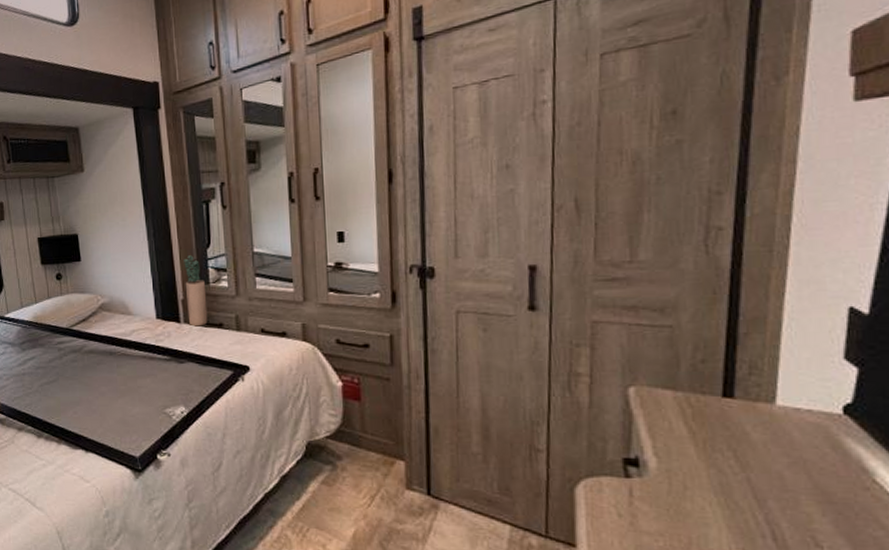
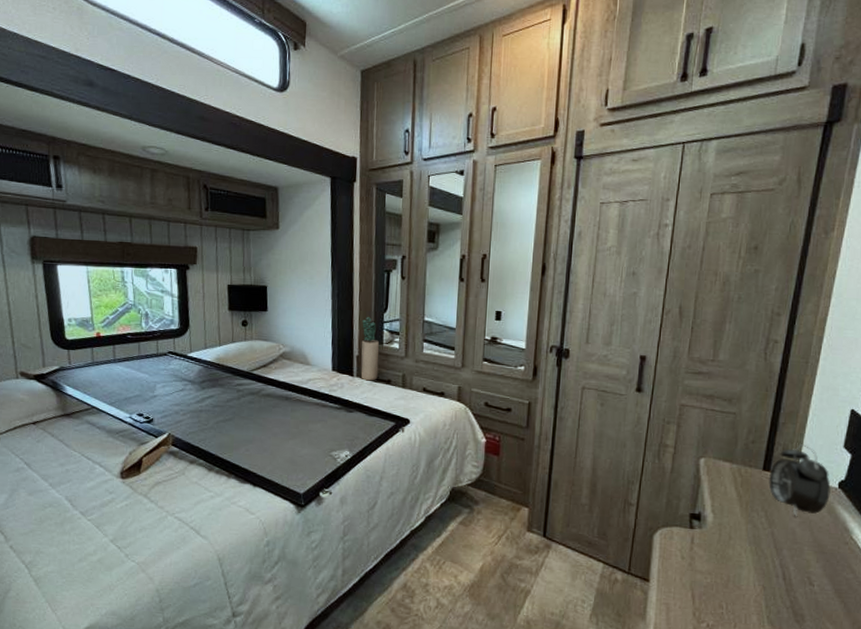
alarm clock: none [731,359,832,455] -> present [768,444,831,516]

